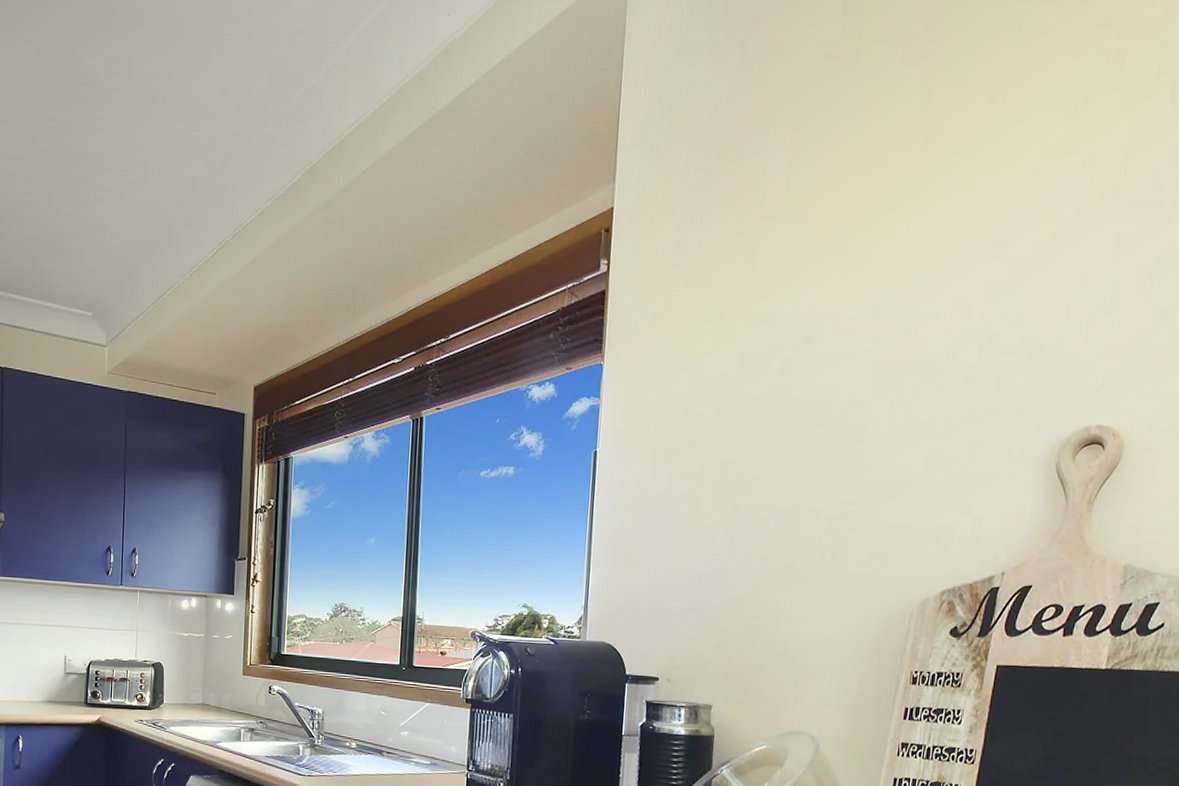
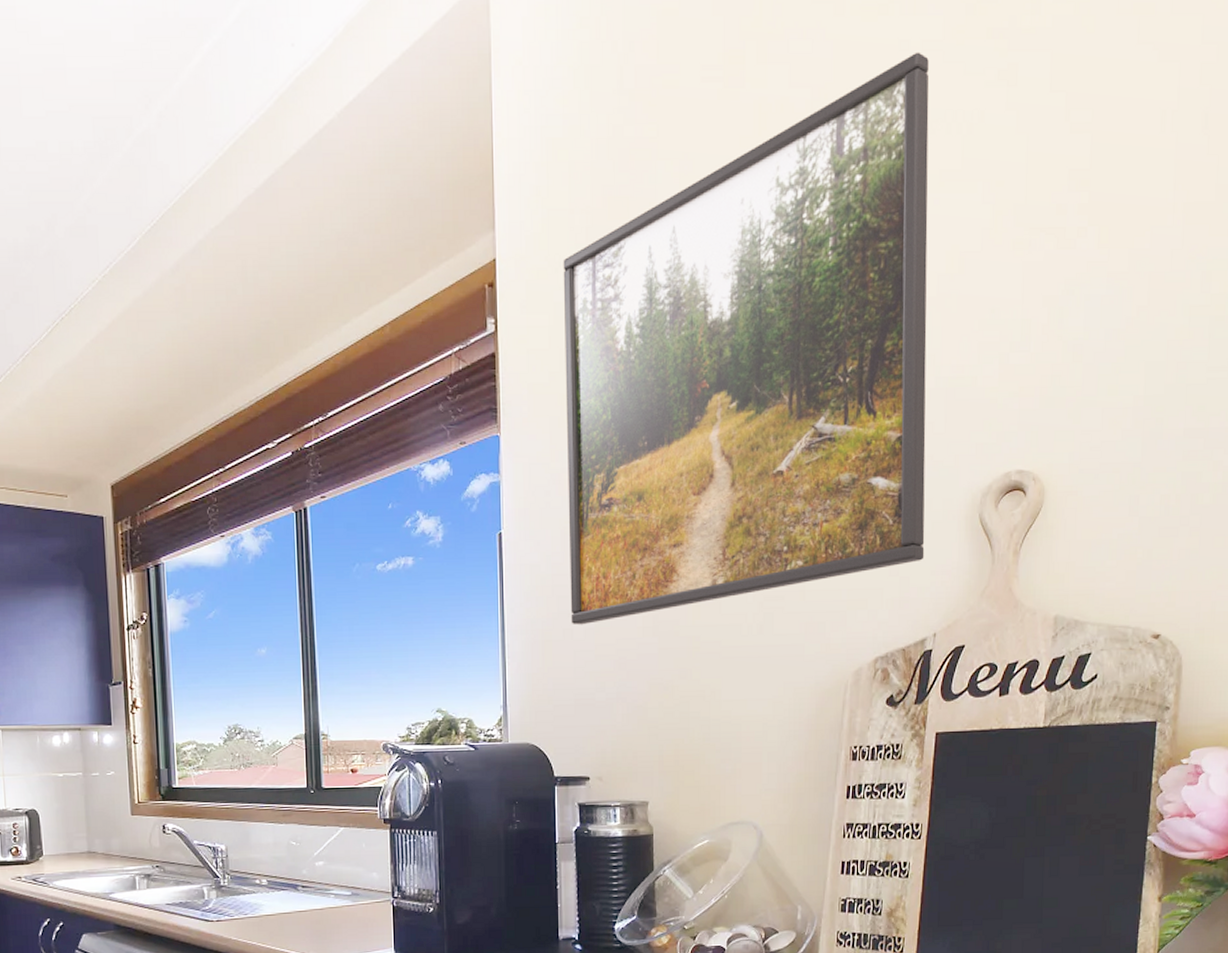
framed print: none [654,36,1039,539] -> present [563,52,929,625]

